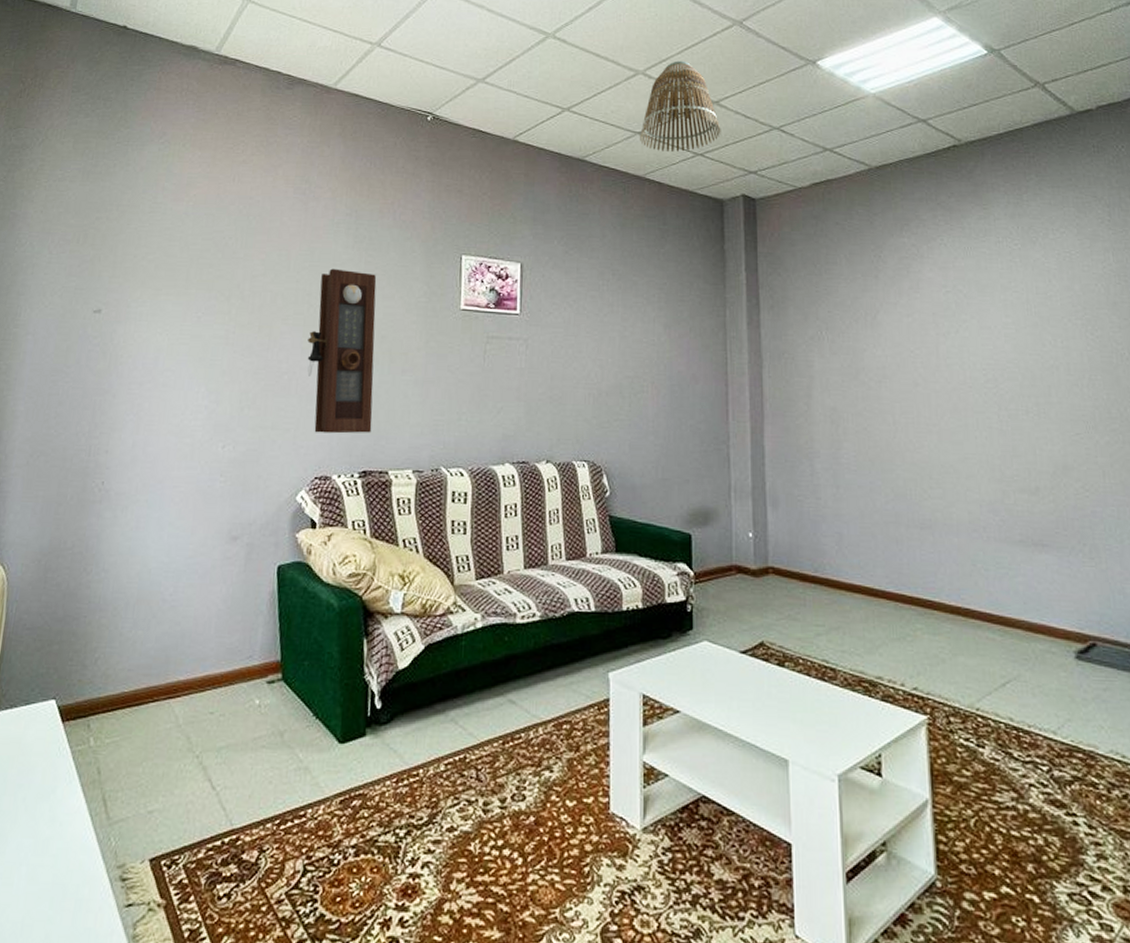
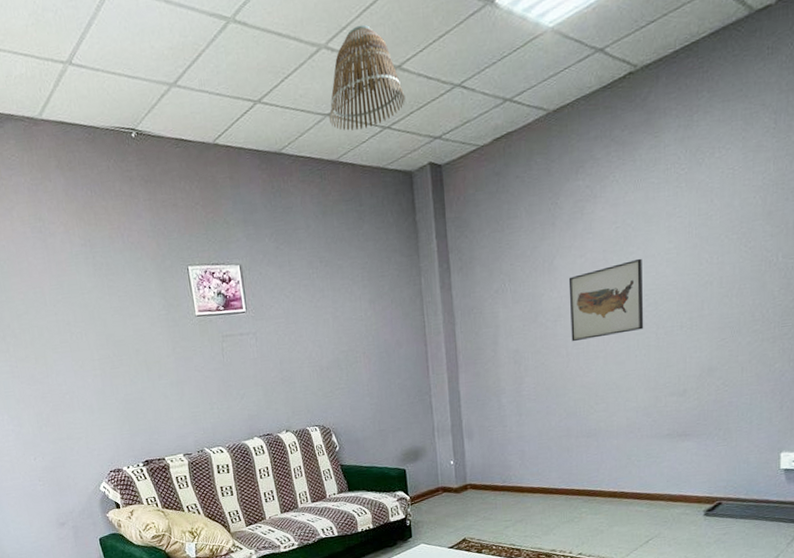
pendulum clock: present [307,268,377,434] -> none [74,296,145,437]
wall art: none [894,328,984,409] -> present [568,258,644,342]

